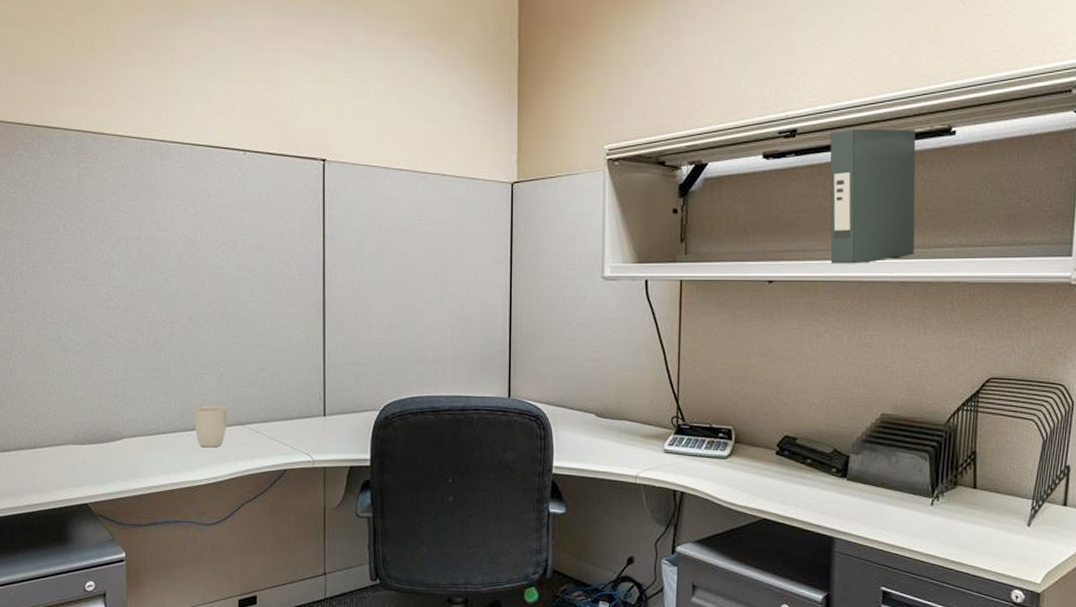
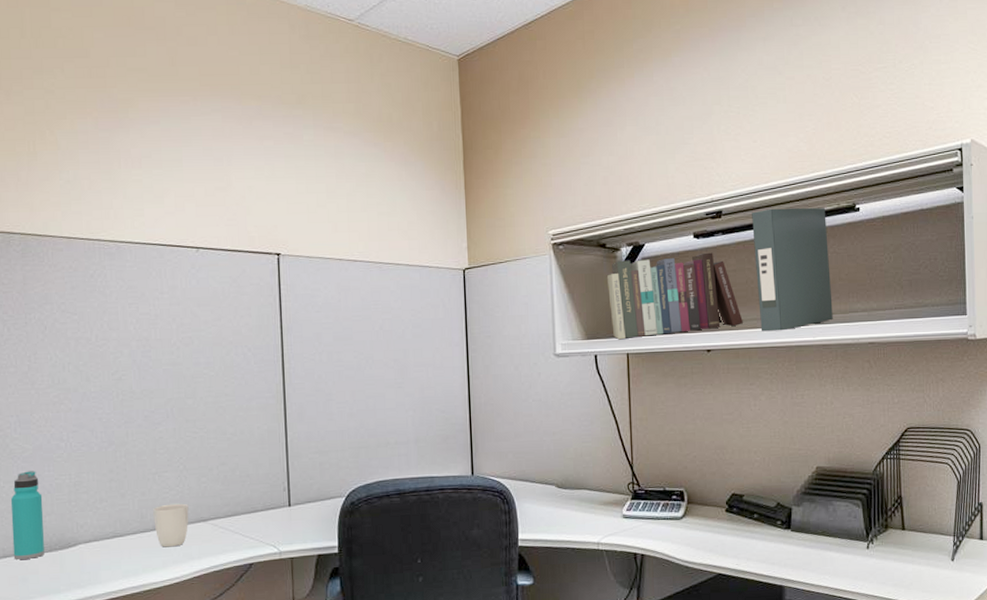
water bottle: none [62,364,92,449] -> present [11,471,44,560]
books: none [663,175,811,265] -> present [606,252,743,340]

